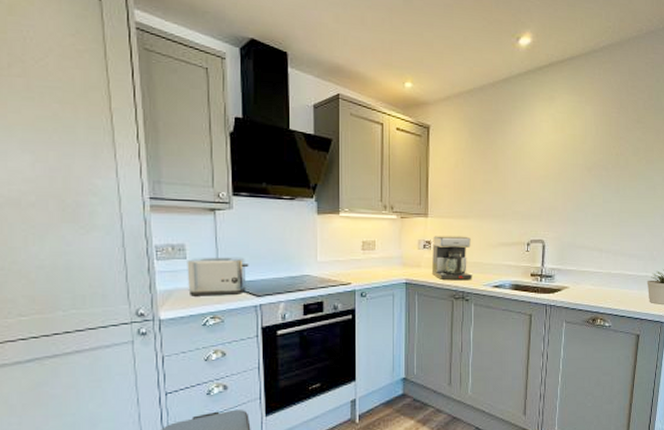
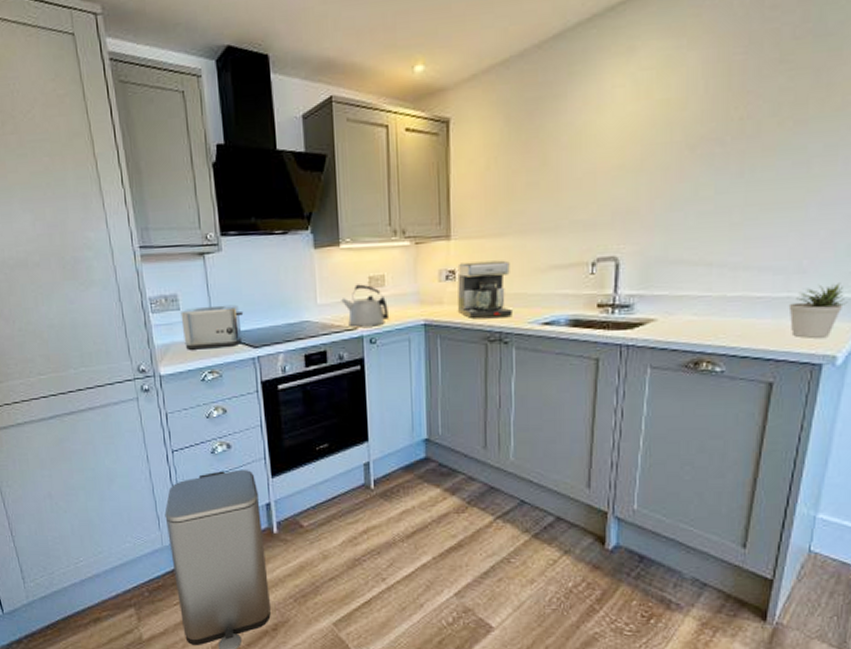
kettle: none [338,247,378,284] -> present [341,284,390,329]

